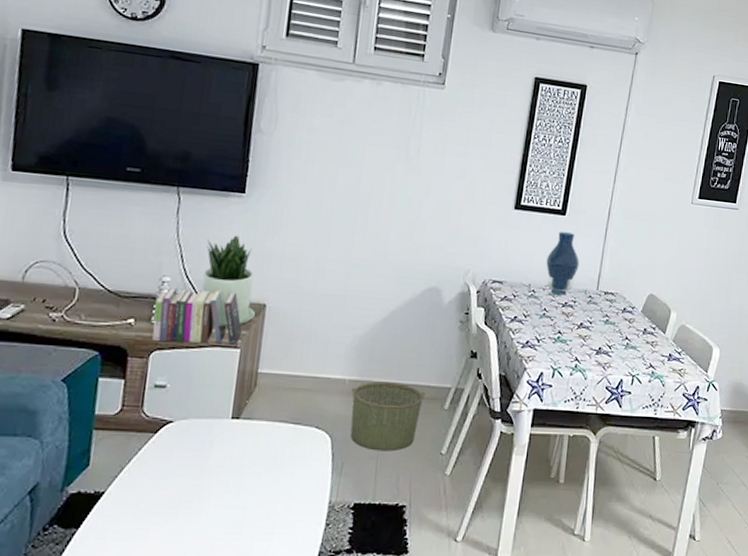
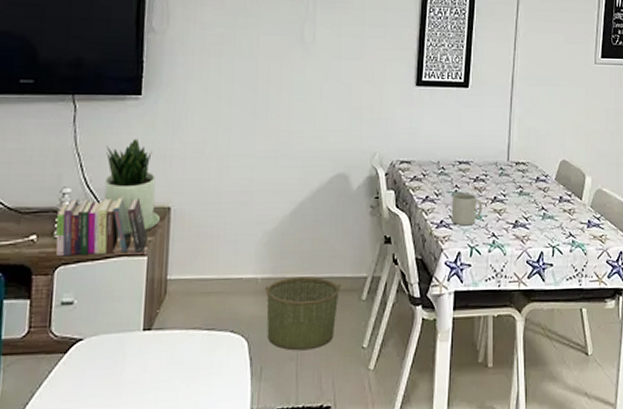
mug: none [537,316,569,349] -> present [451,193,483,226]
vase: present [546,232,580,295] -> none [453,105,487,170]

